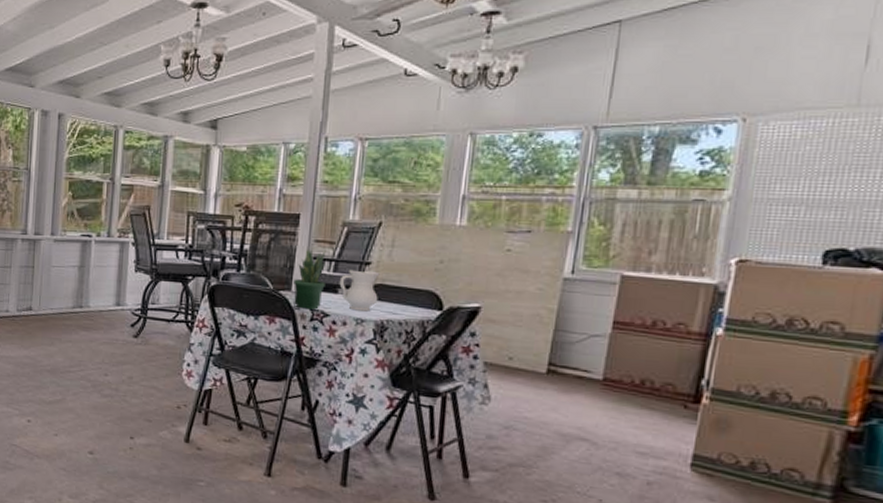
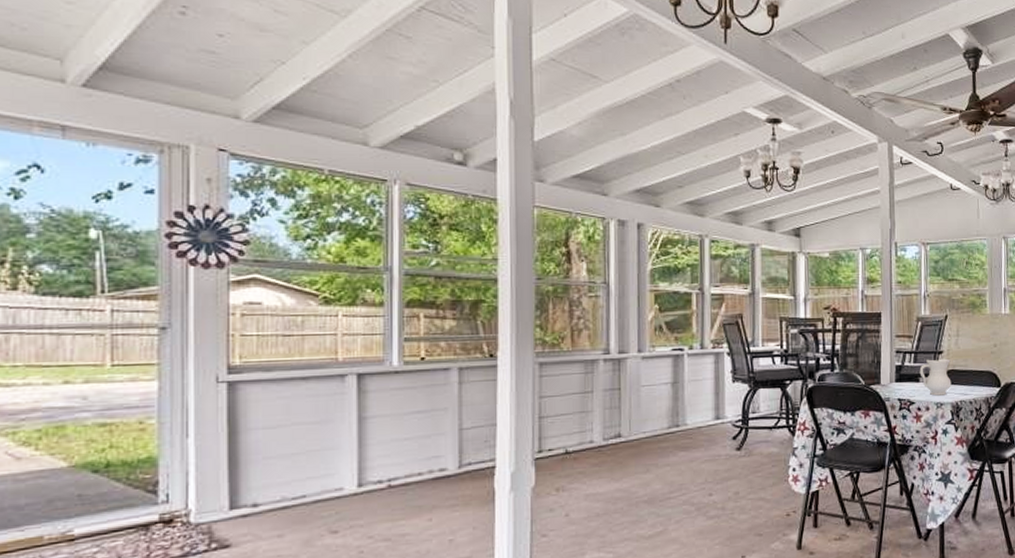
planter: present [294,249,326,310] -> none [882,344,908,400]

